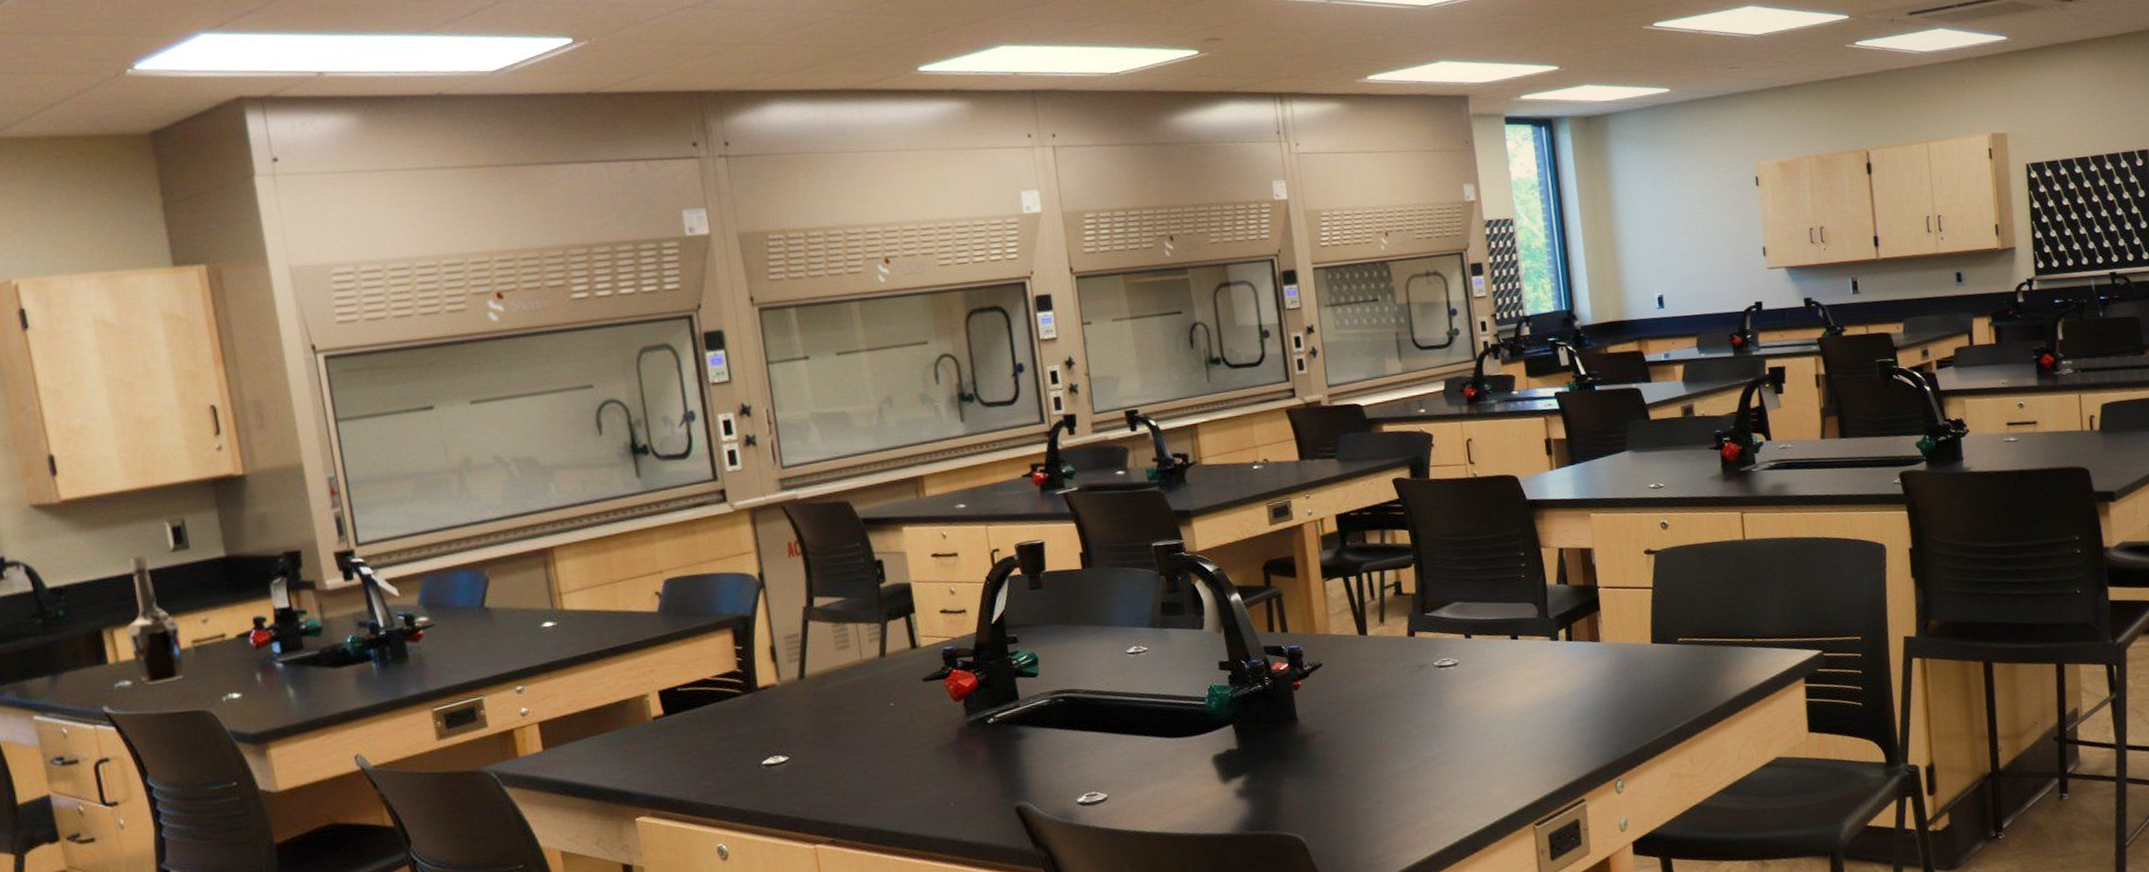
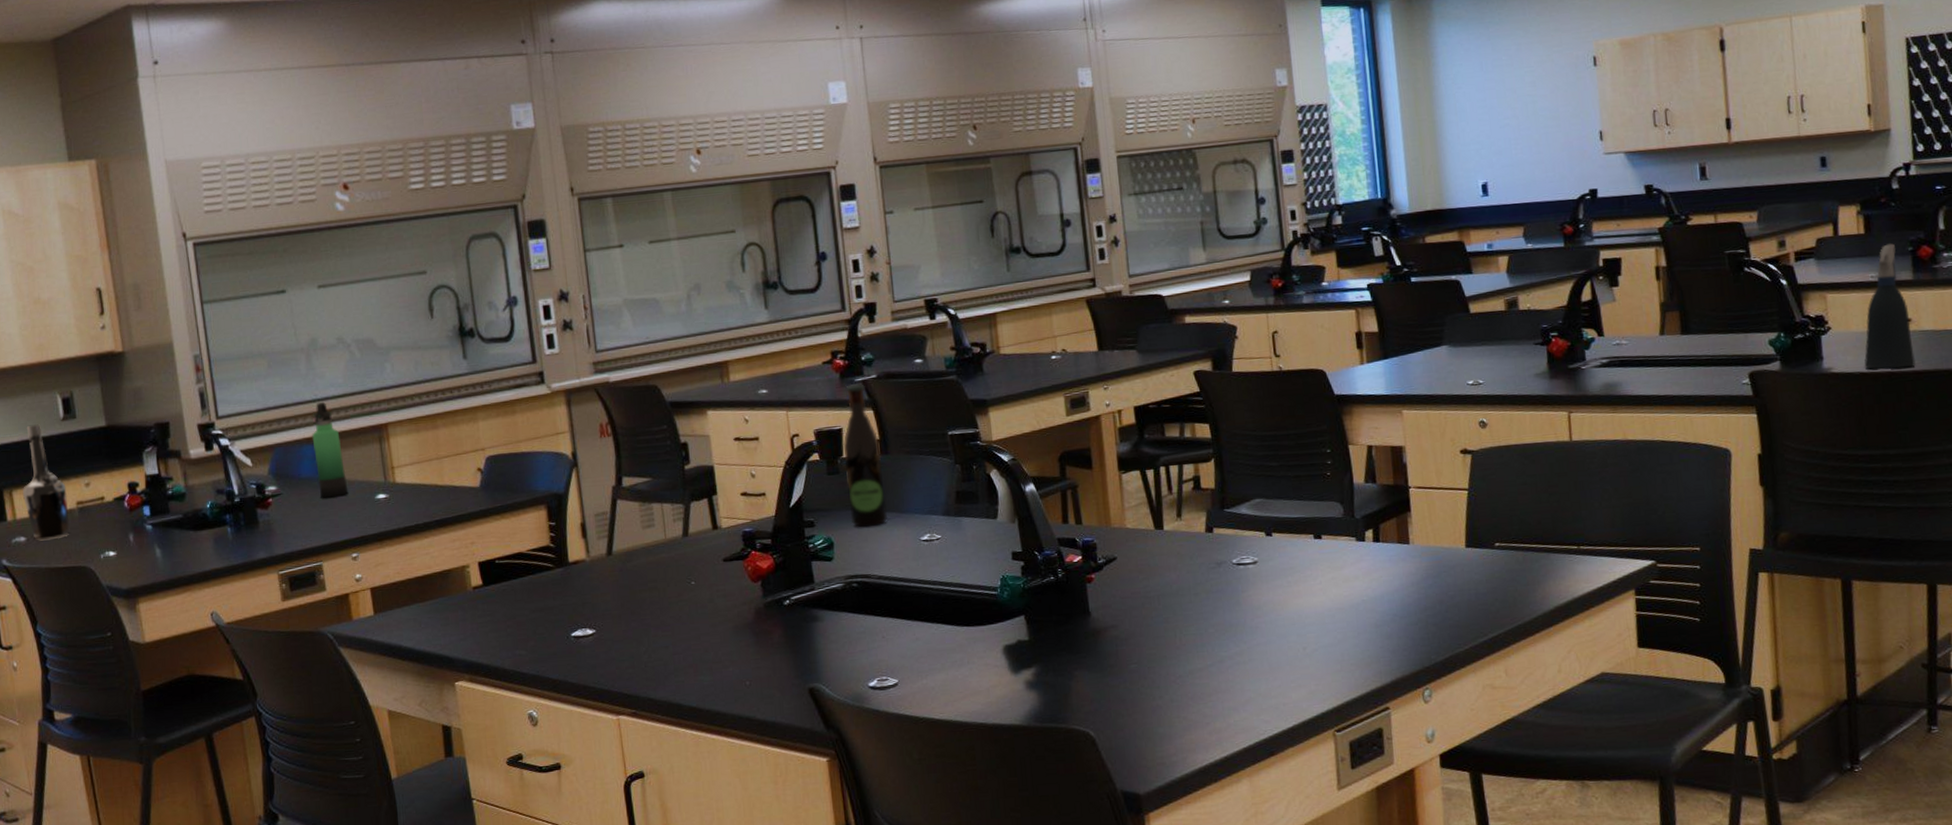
thermos bottle: none [467,525,511,630] -> present [312,401,349,500]
bottle: none [1045,496,1093,642] -> present [843,384,888,527]
spray bottle: none [1998,352,2042,468] -> present [1864,243,1916,370]

